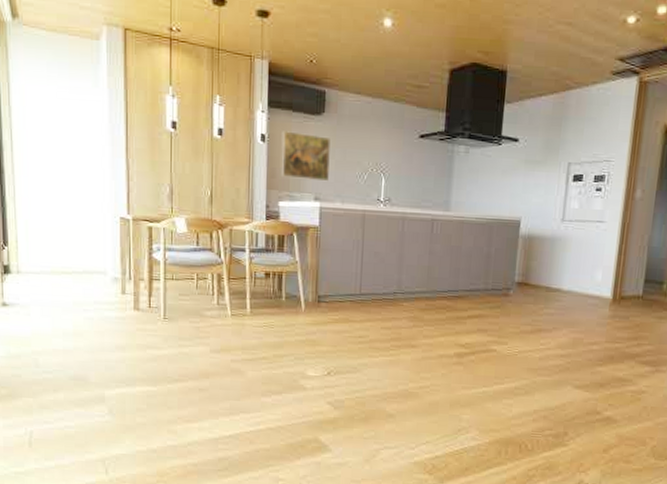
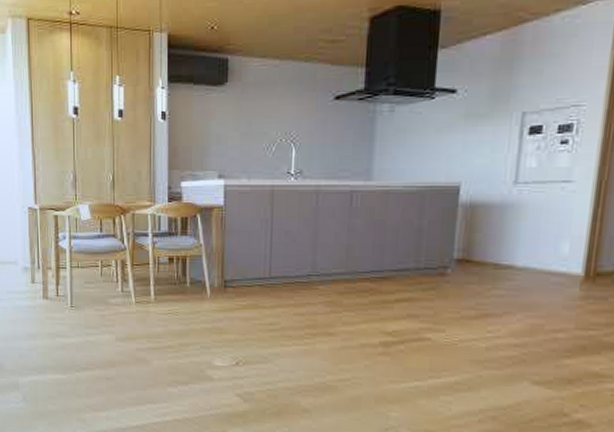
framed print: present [281,131,330,182] -> none [183,106,234,157]

